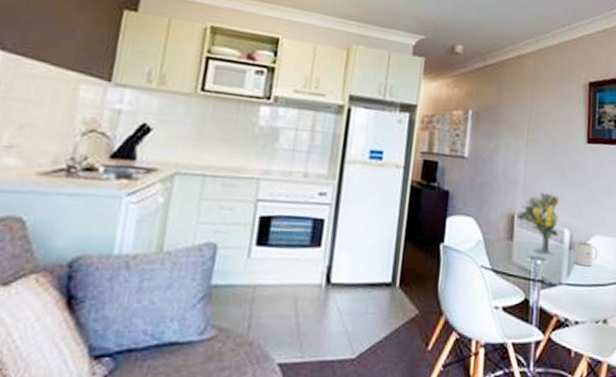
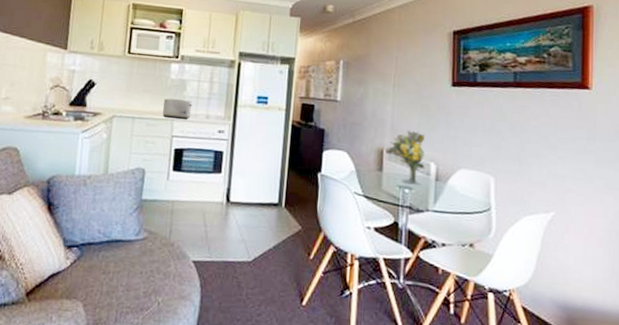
toaster: none [245,150,287,178] -> present [162,98,192,119]
mug: present [573,241,598,267] -> none [439,173,464,197]

